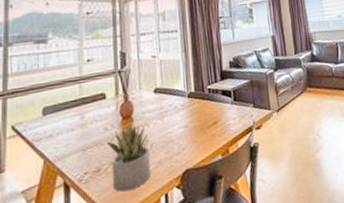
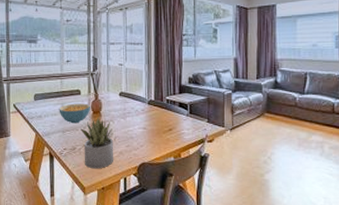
cereal bowl: none [77,108,120,138] -> present [59,103,91,124]

